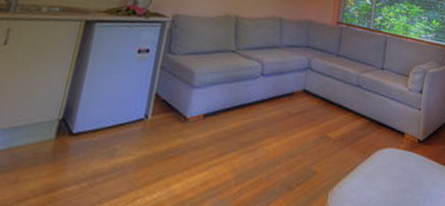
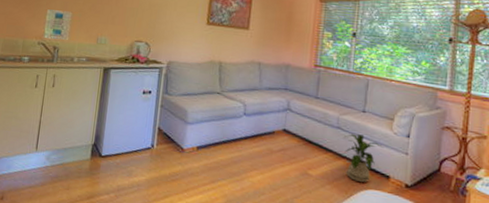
house plant: none [363,91,400,141] -> present [344,133,384,182]

